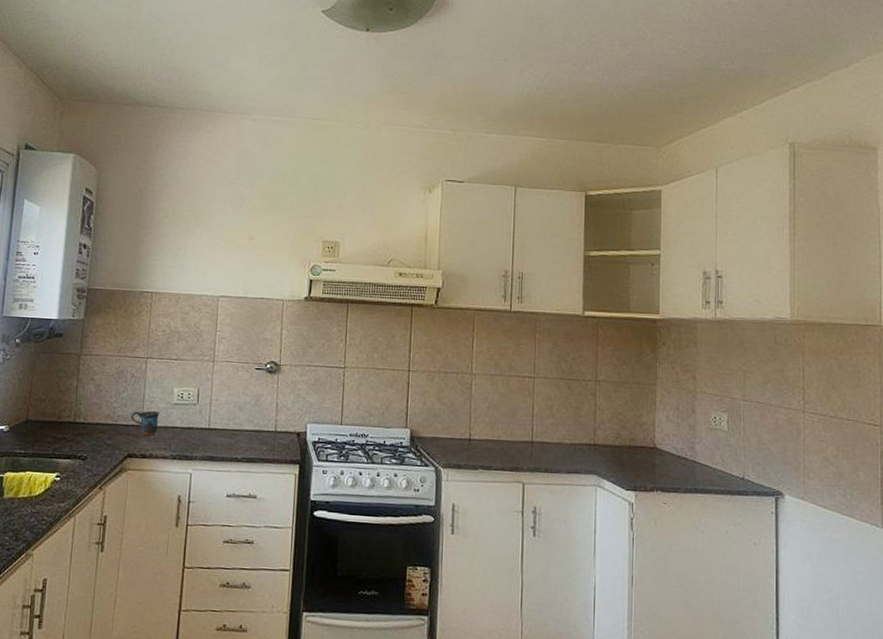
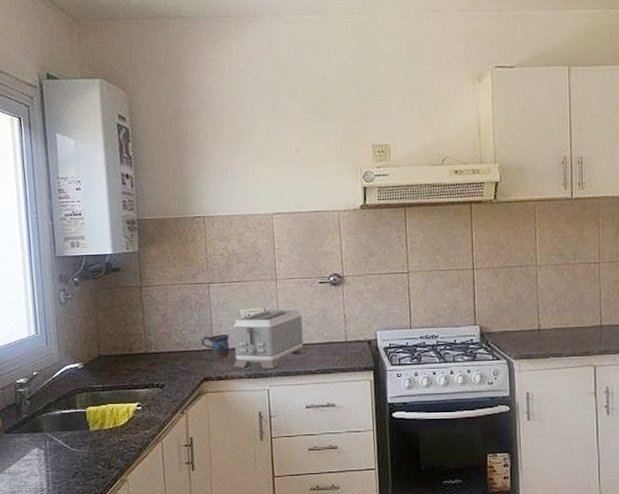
toaster: none [159,391,234,452] -> present [233,309,306,369]

